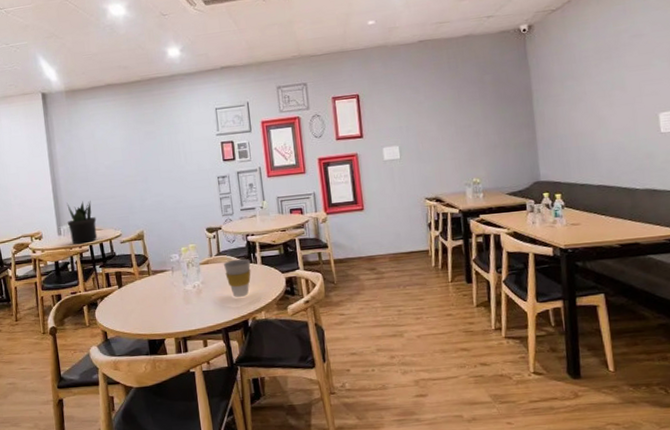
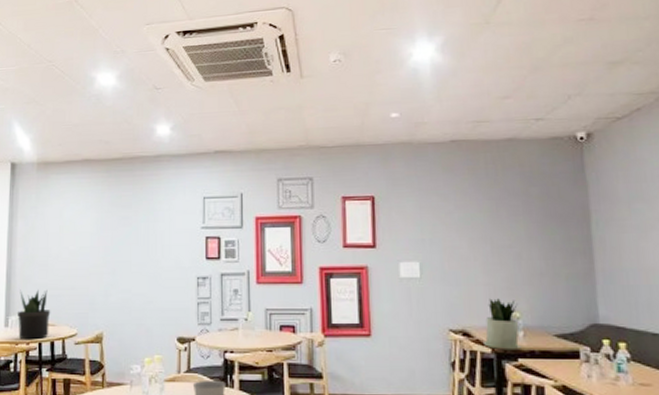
planter: none [451,169,482,210] -> present [482,298,521,351]

